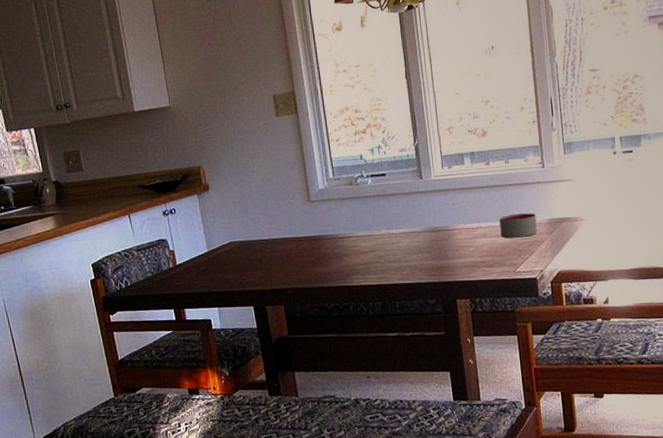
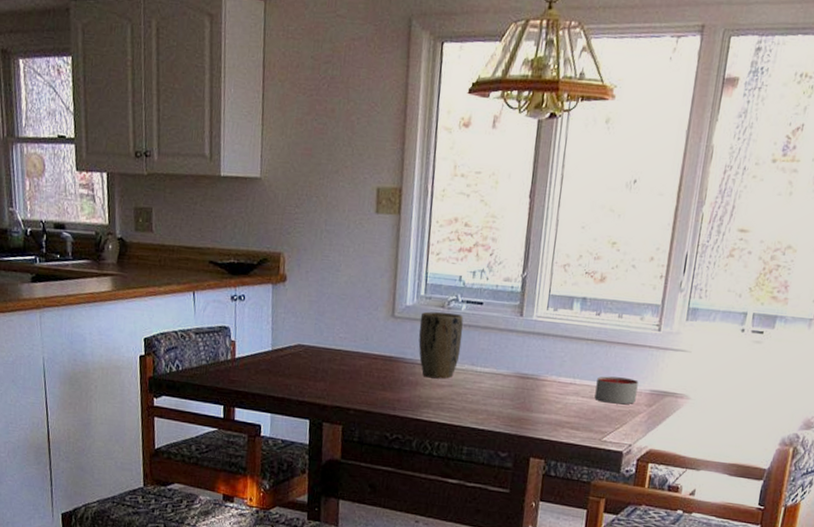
plant pot: none [333,188,375,248] -> present [418,311,464,379]

